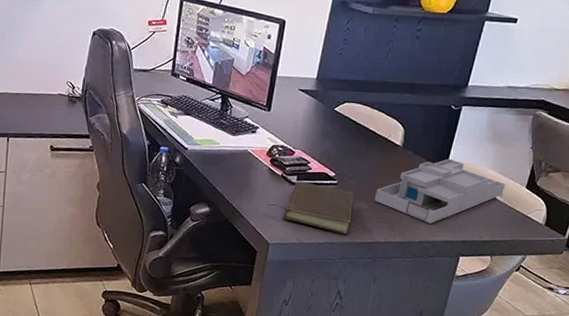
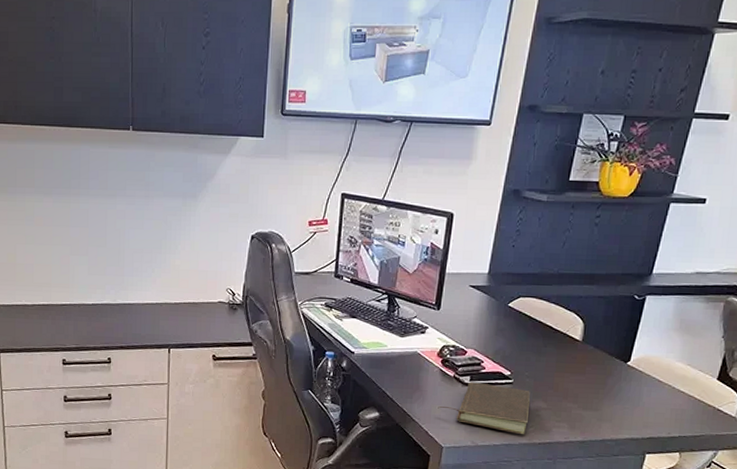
desk organizer: present [374,158,505,224] -> none [552,352,694,421]

